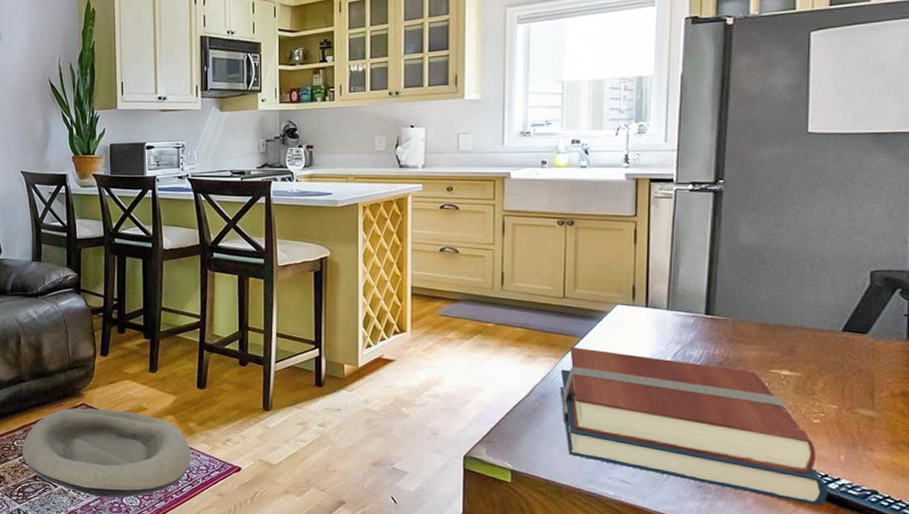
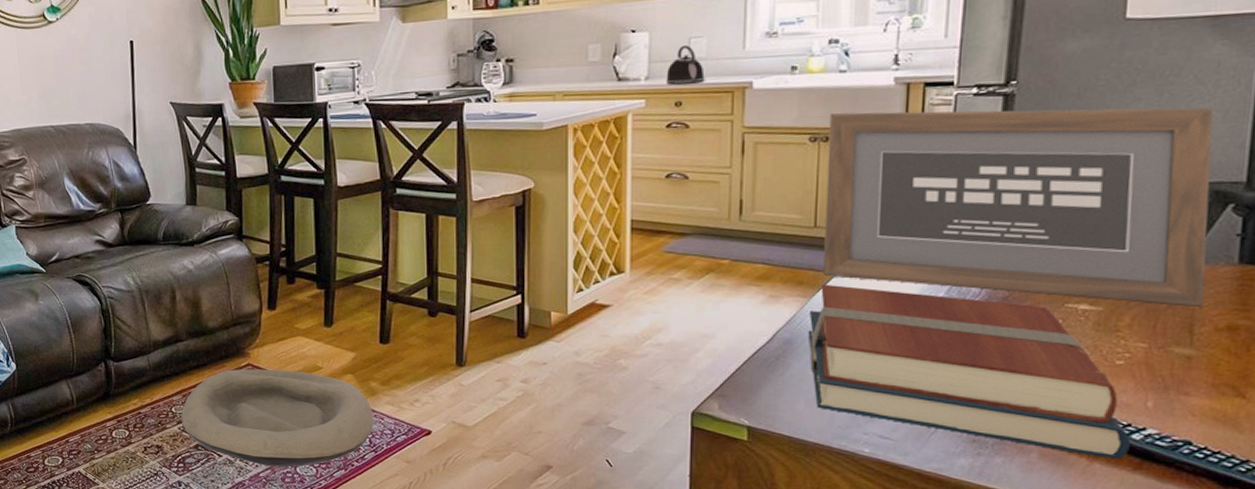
kettle: none [439,139,471,174] -> present [666,44,705,86]
picture frame: none [571,201,882,376] -> present [823,107,1214,308]

